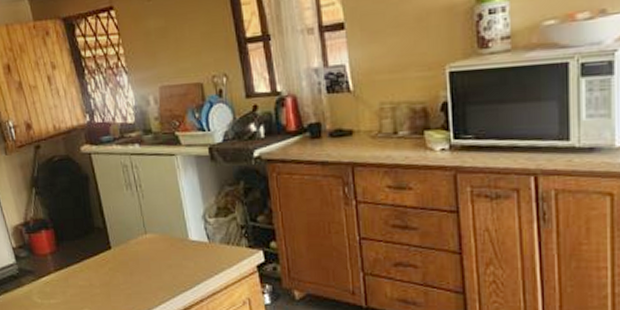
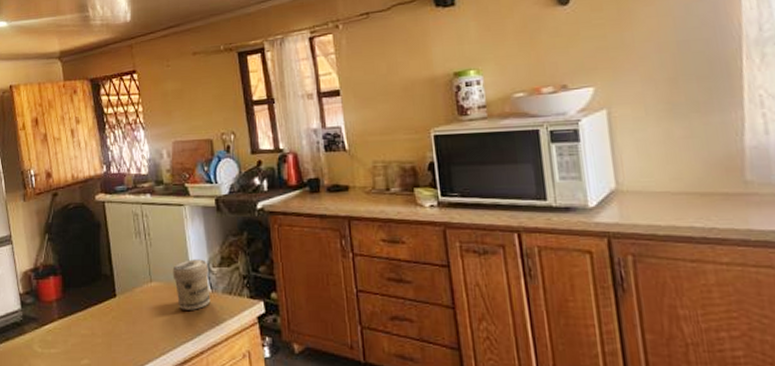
jar: none [167,210,208,261] -> present [172,259,211,310]

